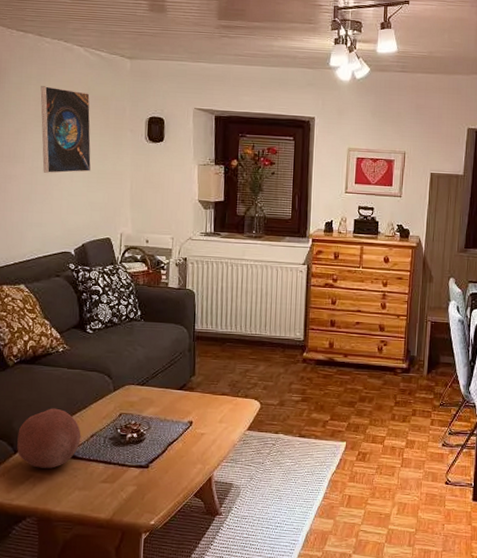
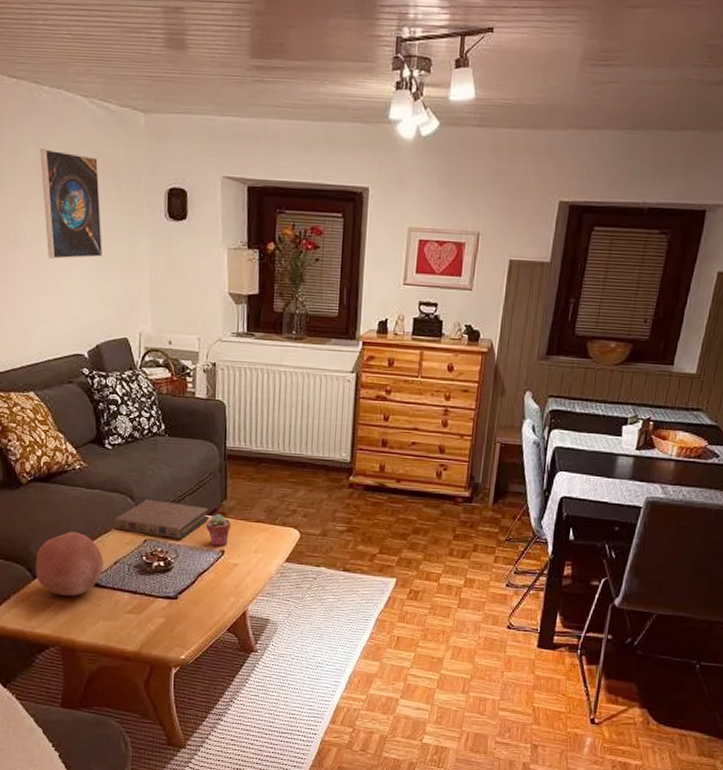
book: none [93,377,180,413] -> present [115,500,210,540]
potted succulent: none [176,388,198,418] -> present [206,513,231,546]

